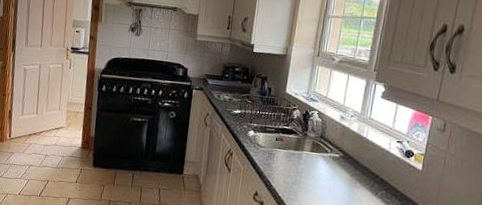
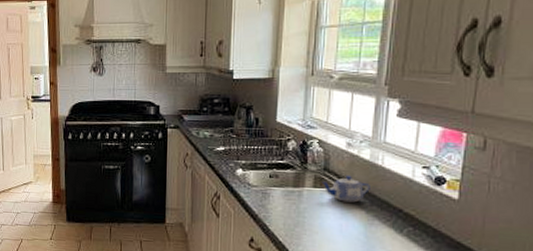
teapot: none [318,144,356,167] -> present [322,176,370,203]

